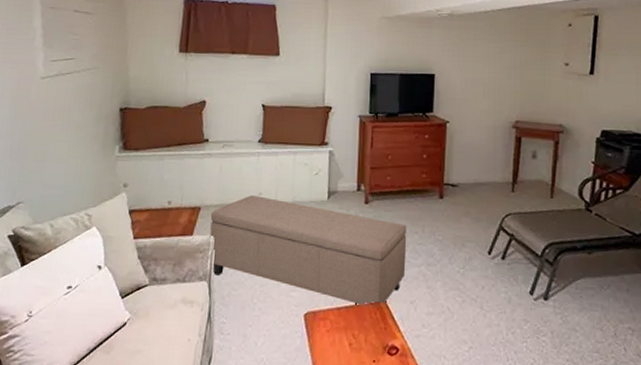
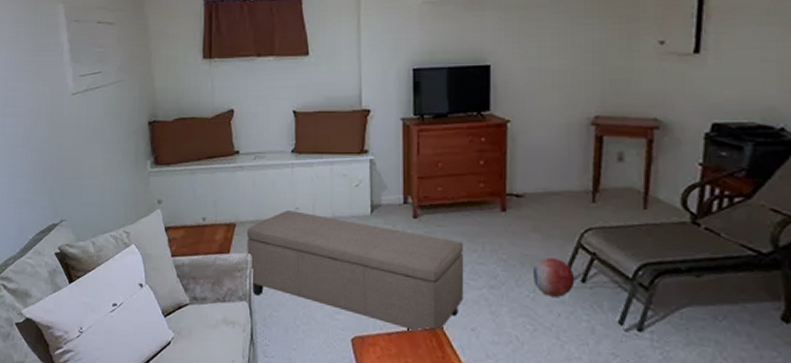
ball: none [464,239,497,272] -> present [534,258,575,297]

